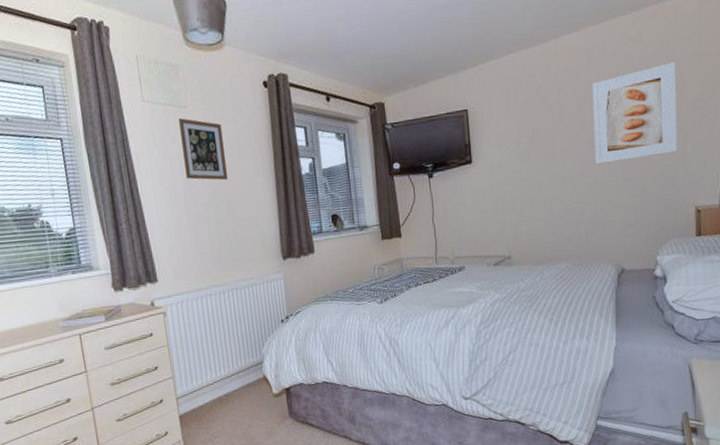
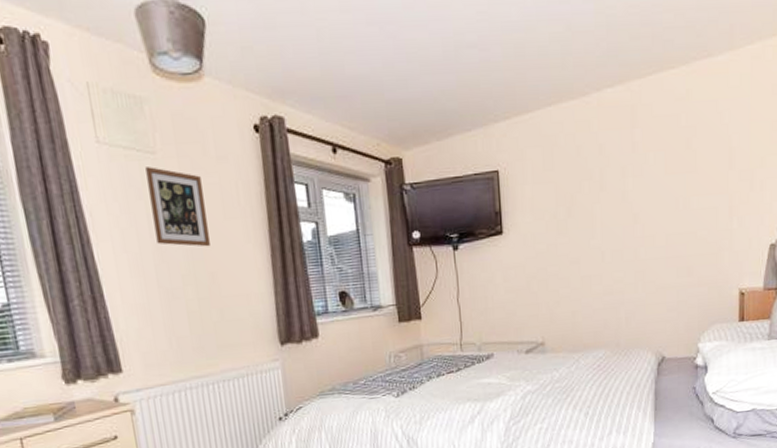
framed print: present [592,62,678,164] -> none [636,126,725,239]

